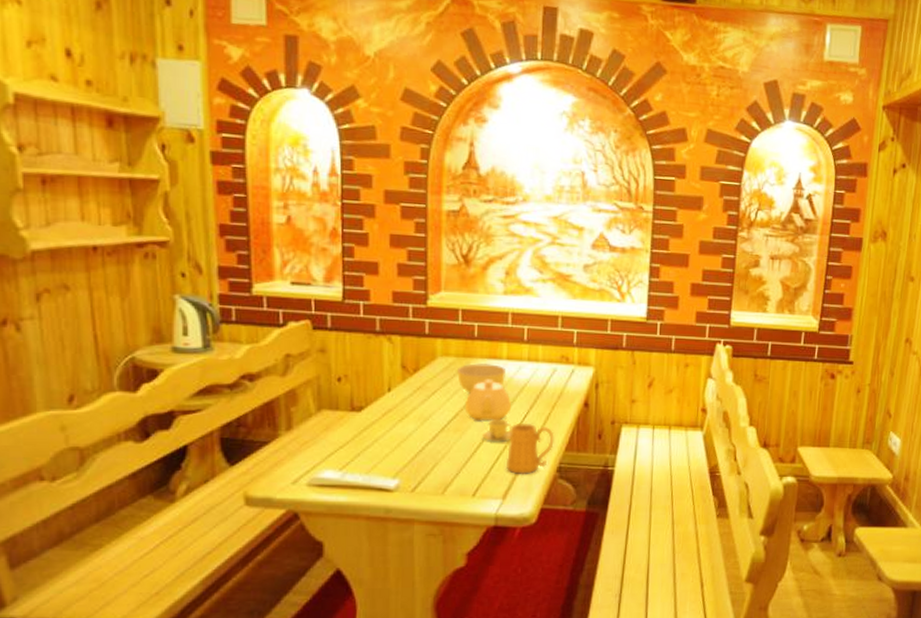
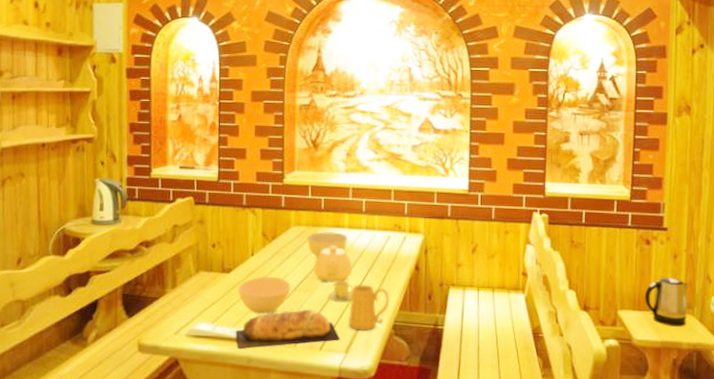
bread loaf: none [369,452,497,498] -> present [235,310,340,348]
bowl: none [371,416,437,458] -> present [237,277,291,314]
kettle: none [825,412,869,462] -> present [644,277,689,327]

